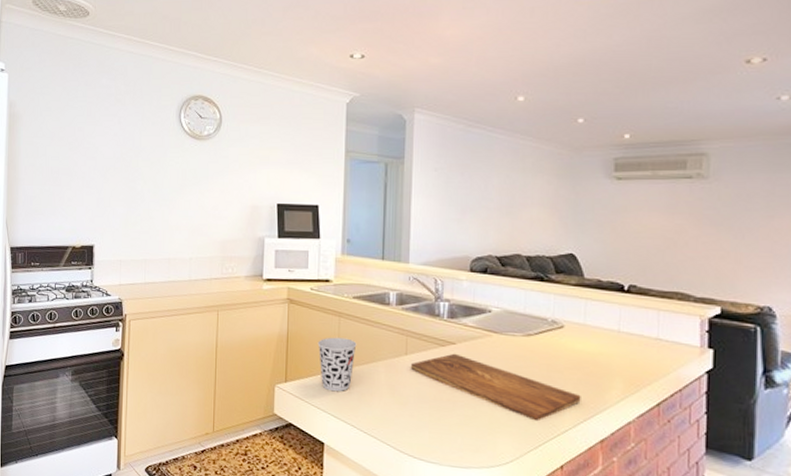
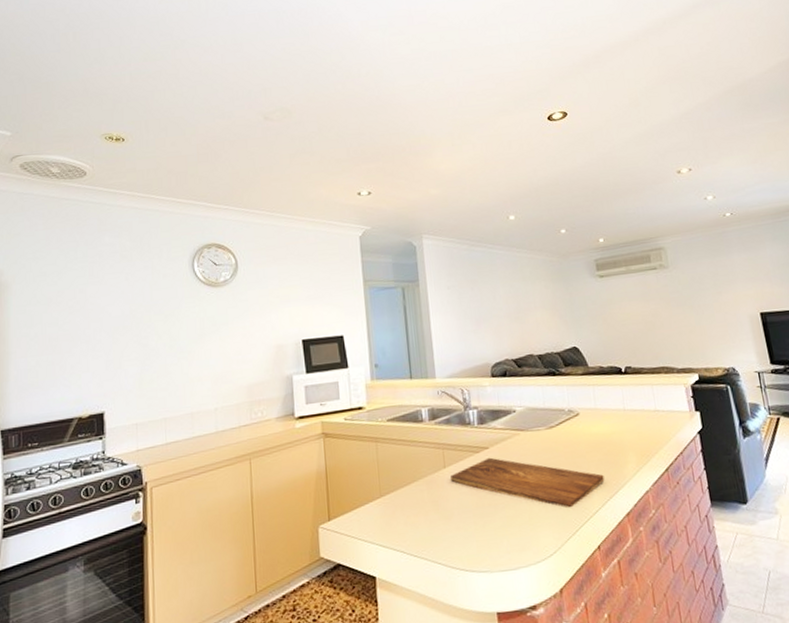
cup: present [317,337,357,392] -> none [357,462,397,521]

